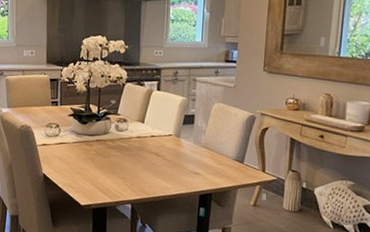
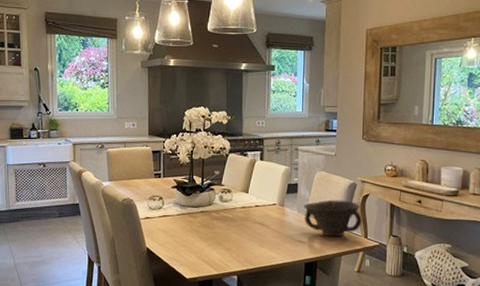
bowl: none [200,132,260,170] -> present [304,199,362,237]

